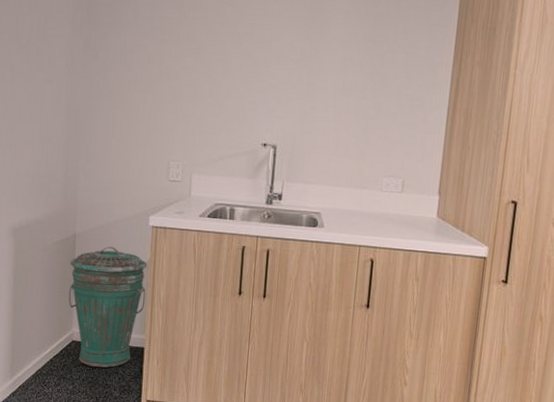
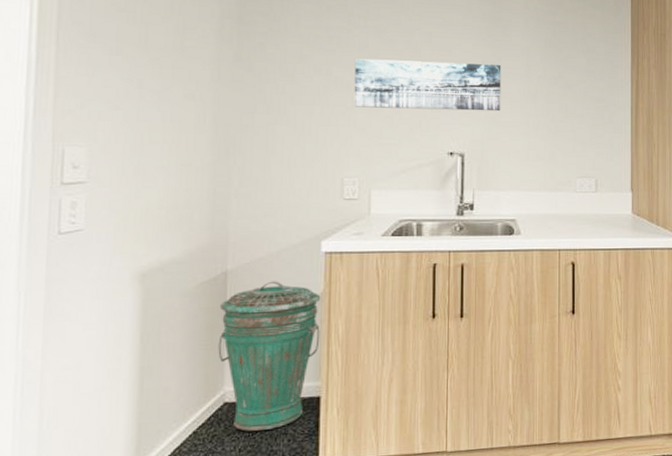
wall art: none [181,49,318,106] -> present [354,58,501,112]

